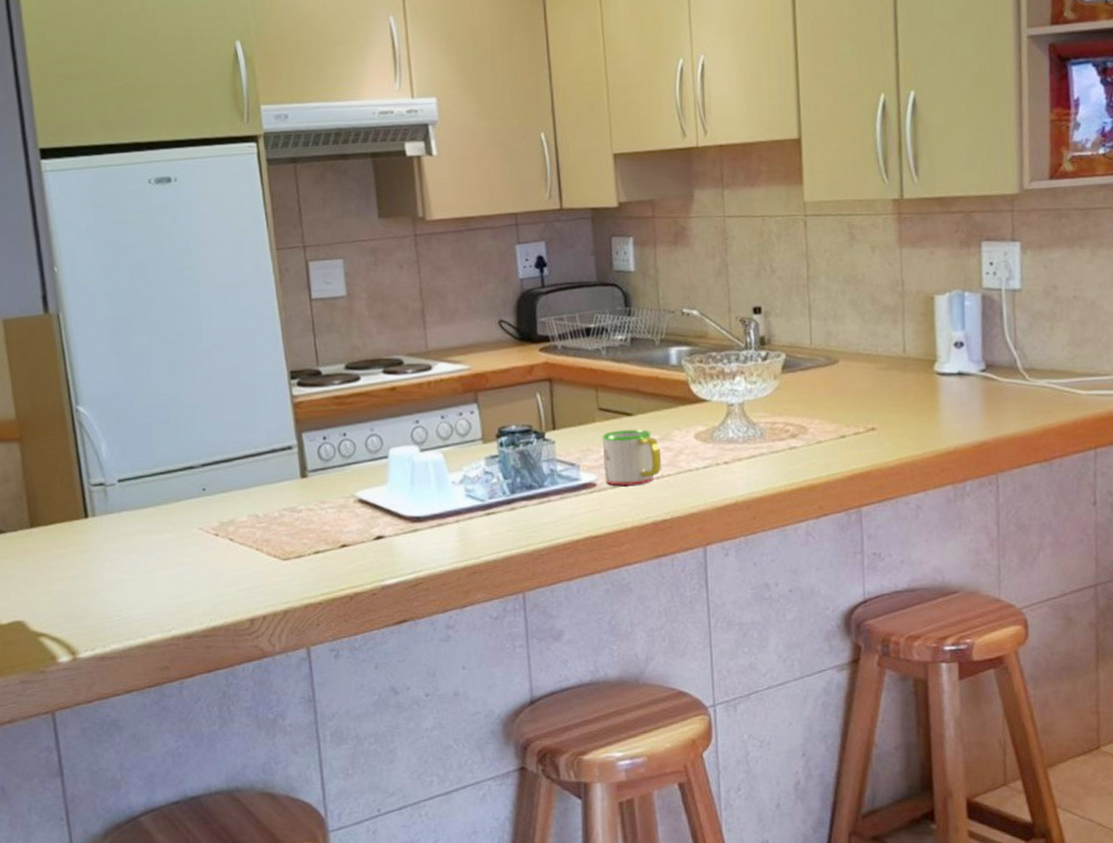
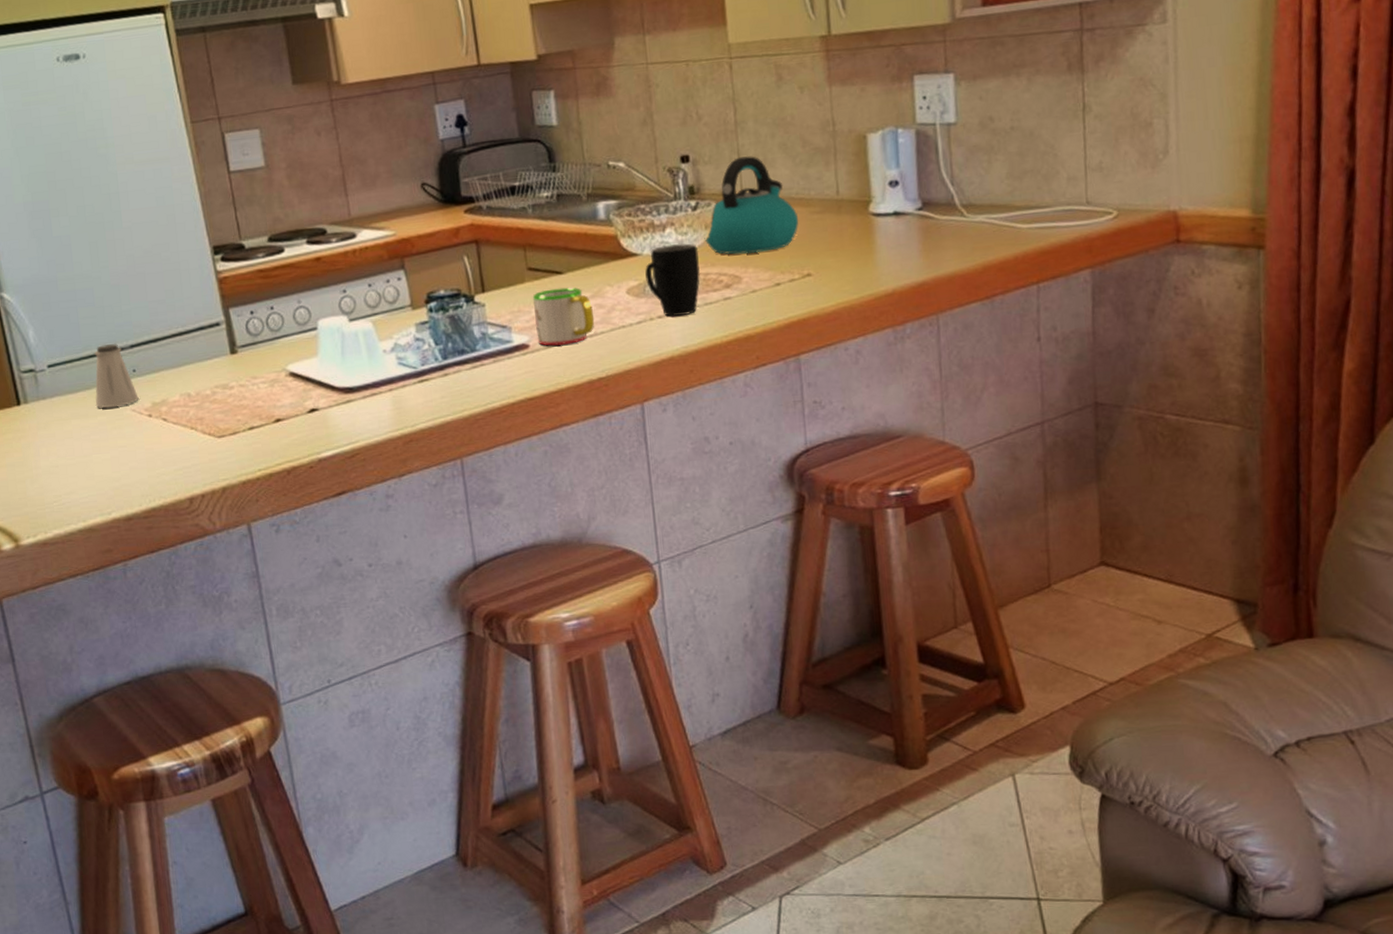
saltshaker: none [163,462,207,525] -> present [94,344,139,408]
mug: none [714,391,768,463] -> present [645,243,701,316]
kettle: none [773,311,866,406] -> present [704,156,799,255]

